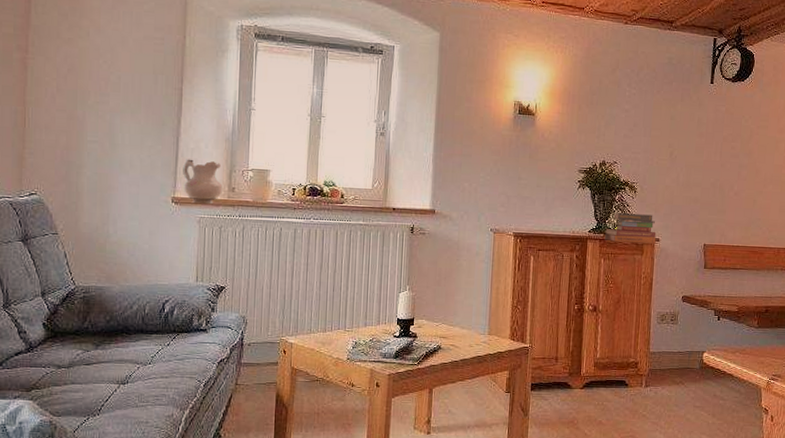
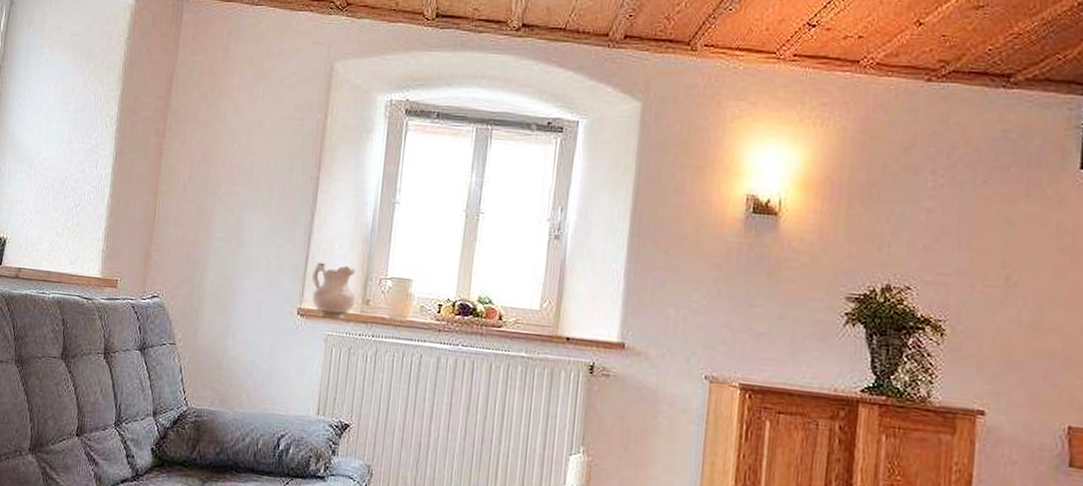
books: present [604,213,656,244] -> none [887,365,980,419]

